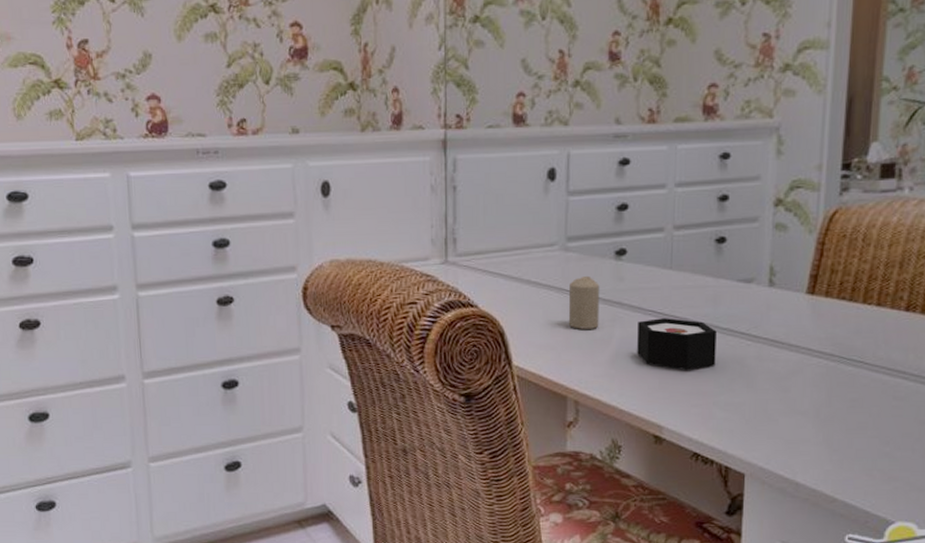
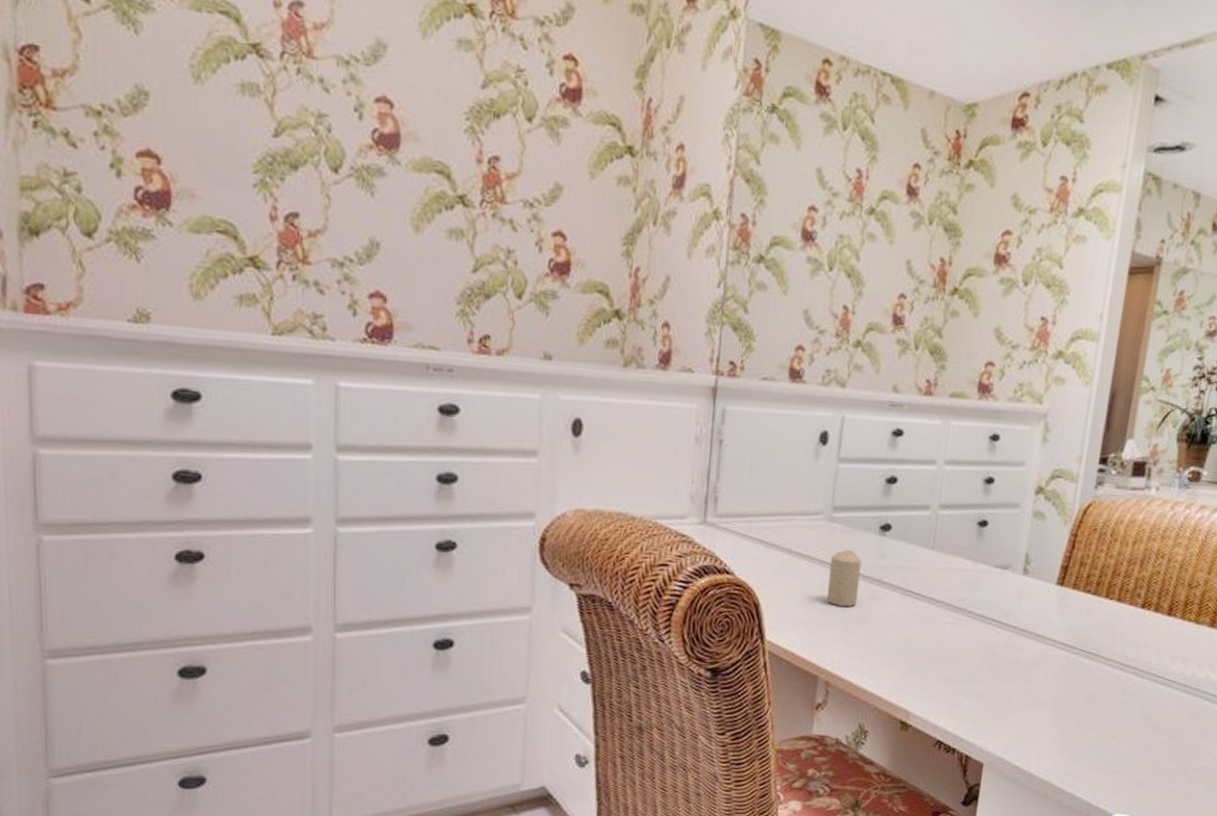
jewelry box: present [637,318,717,370] -> none [892,599,970,655]

